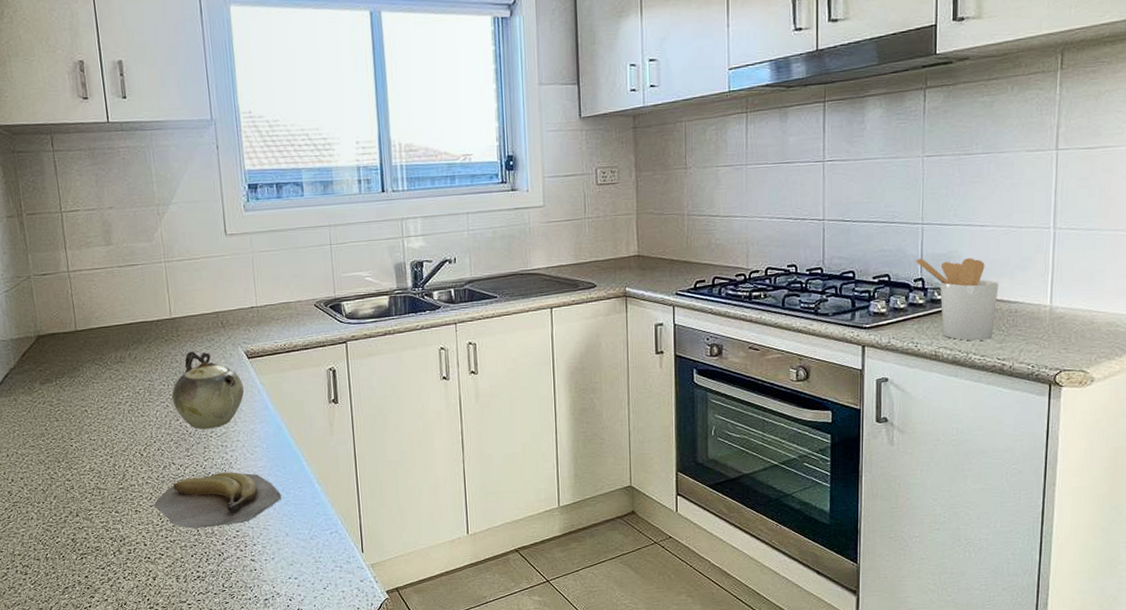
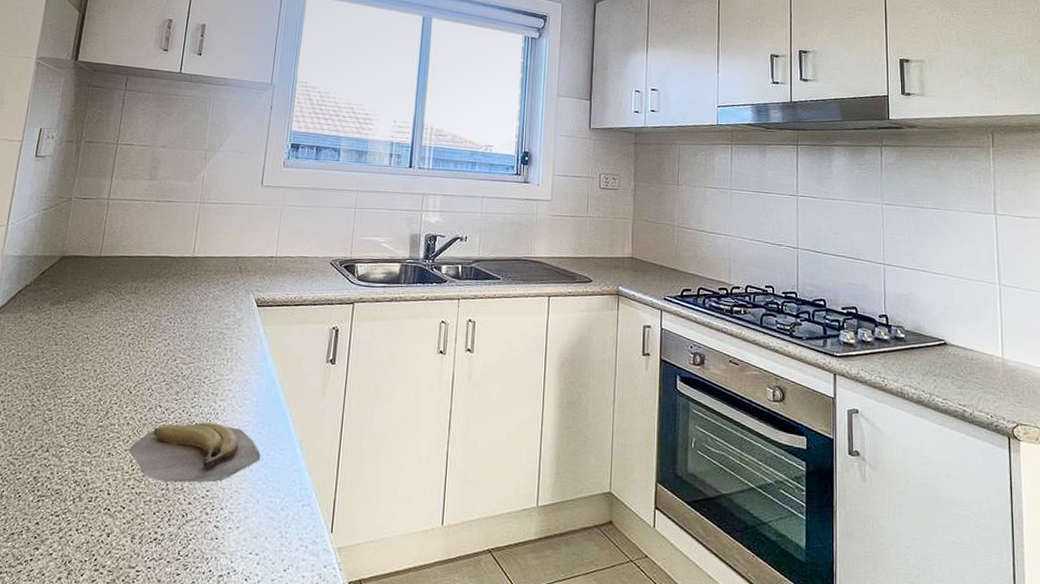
teapot: present [171,351,245,430] -> none [174,291,248,374]
utensil holder: present [915,258,999,341] -> none [879,295,955,384]

